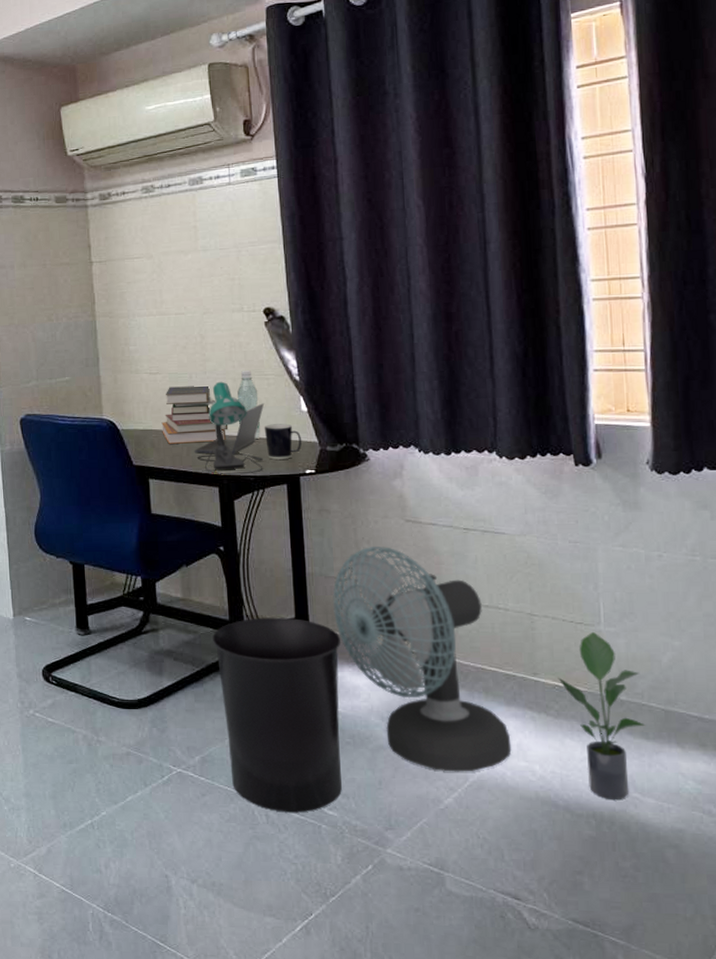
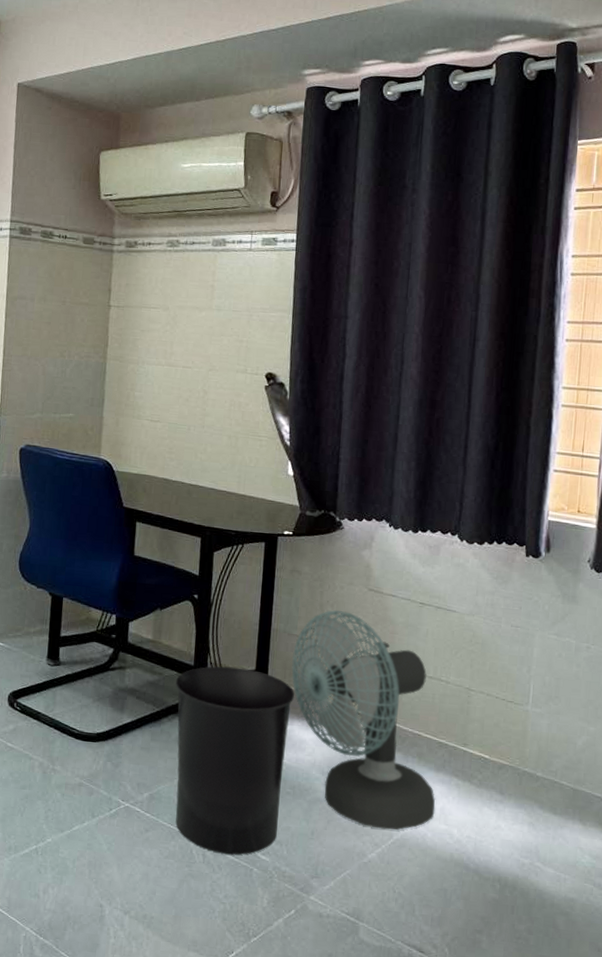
books: present [161,386,229,444] -> none [155,436,218,493]
laptop computer: present [194,403,265,455] -> none [182,462,255,509]
desk lamp: present [198,381,265,475] -> none [185,436,248,529]
bottle: present [237,370,260,440] -> none [228,429,250,497]
mug: present [264,424,302,460] -> none [251,483,285,519]
potted plant: present [558,631,645,799] -> none [484,710,556,867]

